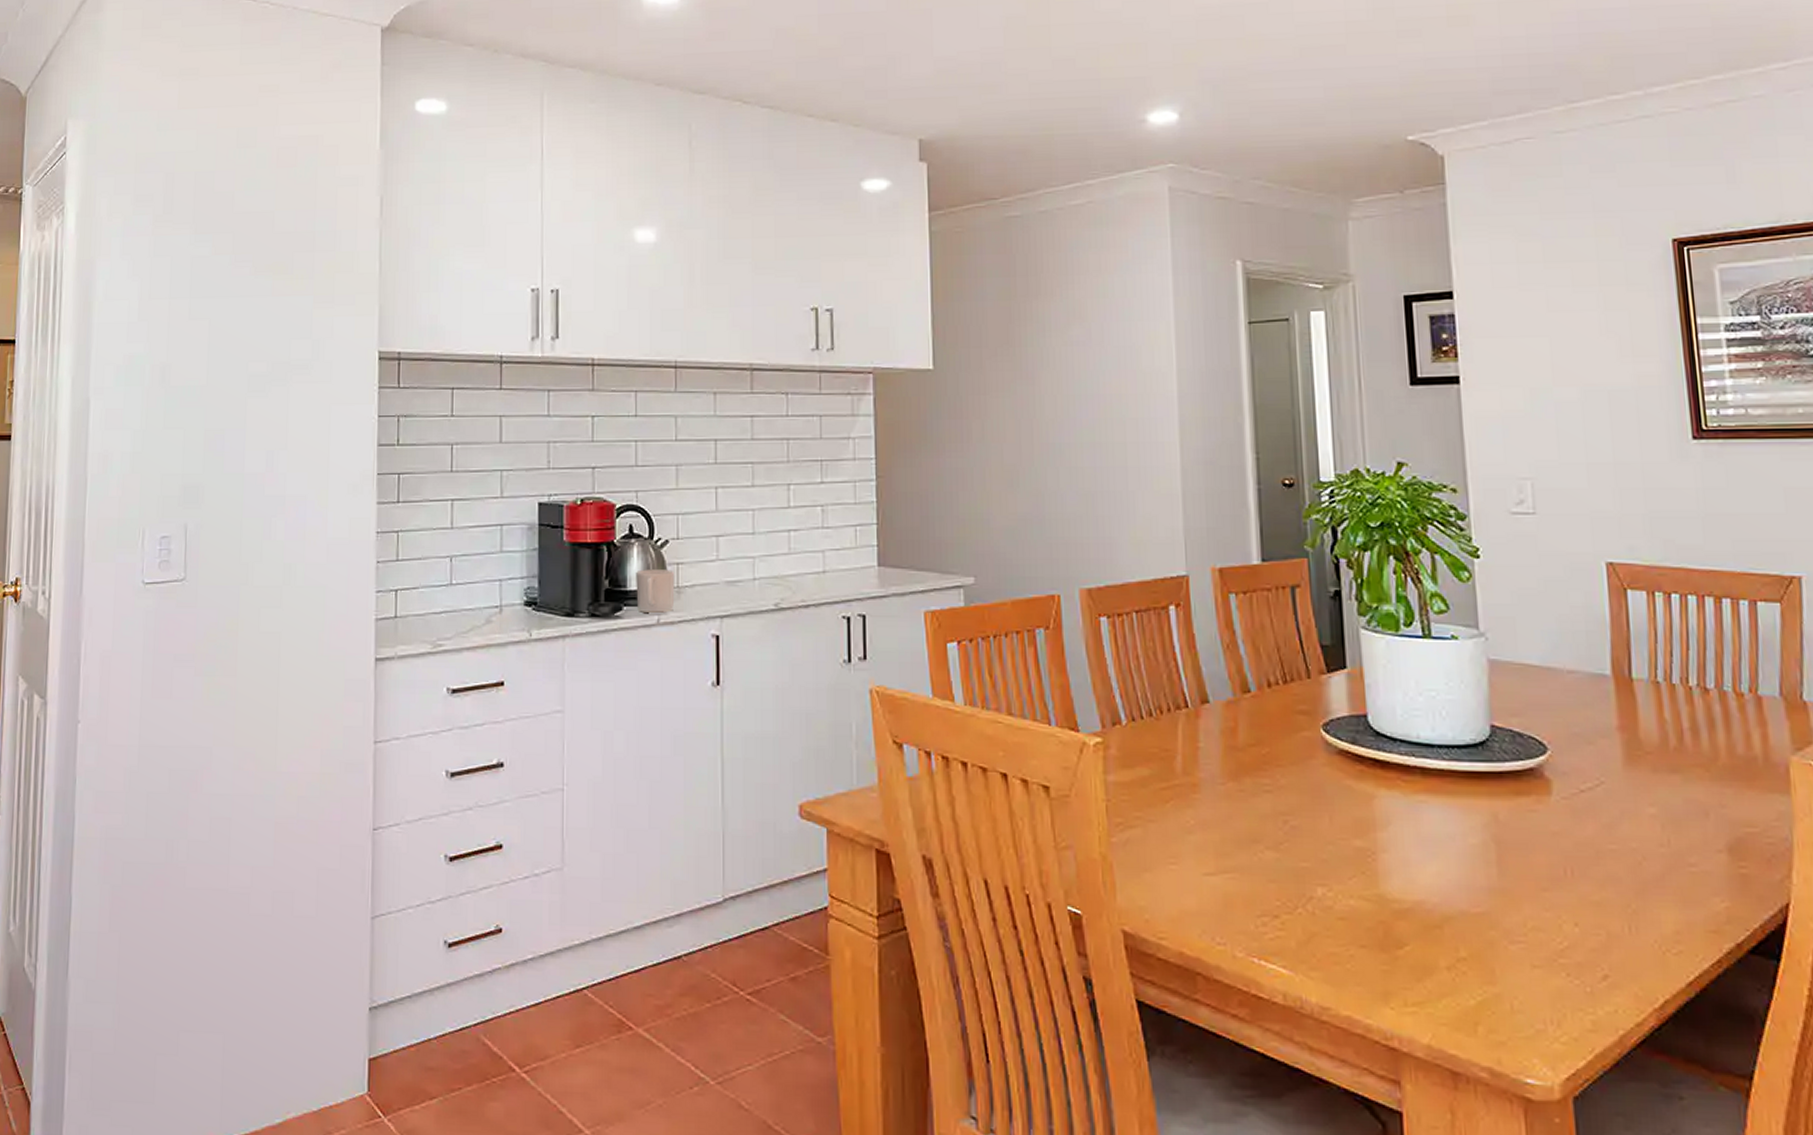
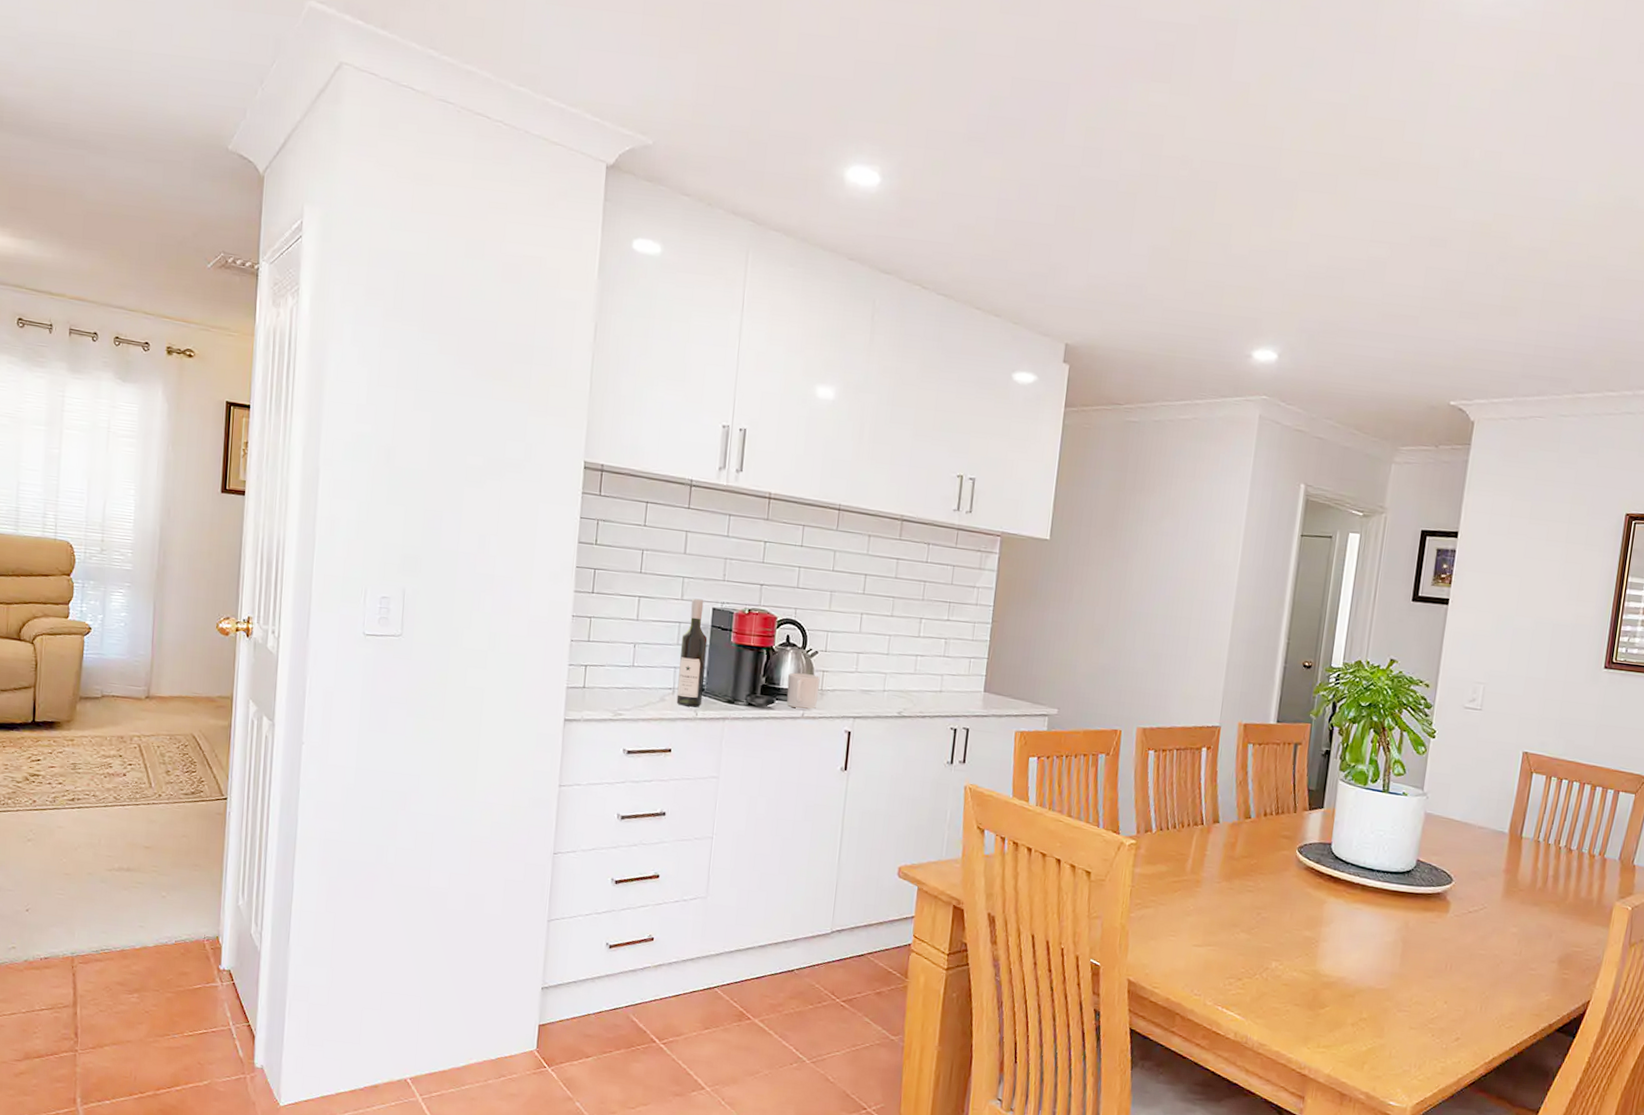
bottle: none [504,494,536,626] -> present [676,598,708,707]

